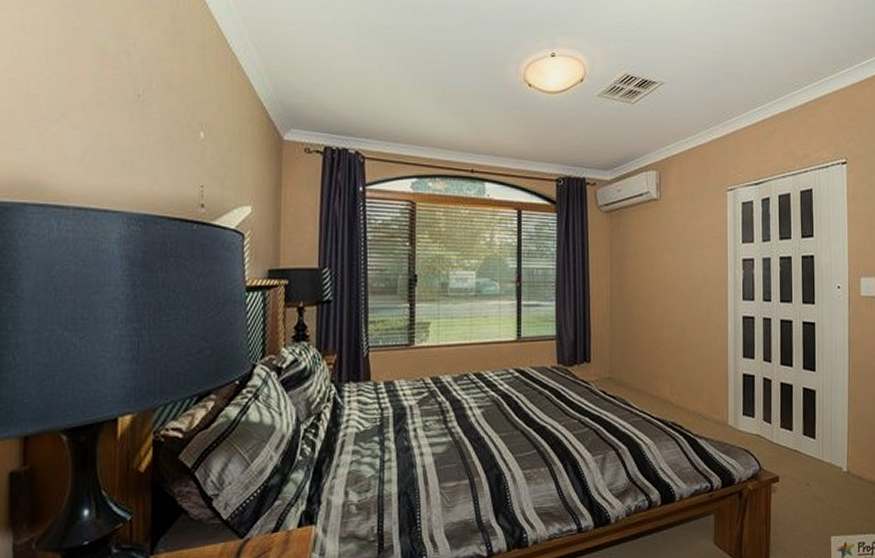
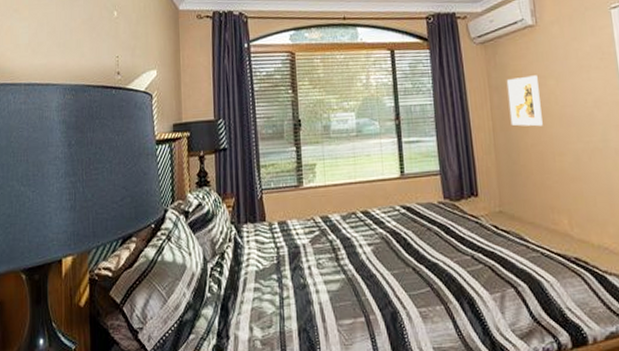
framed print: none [627,248,656,298] -> present [506,75,543,127]

